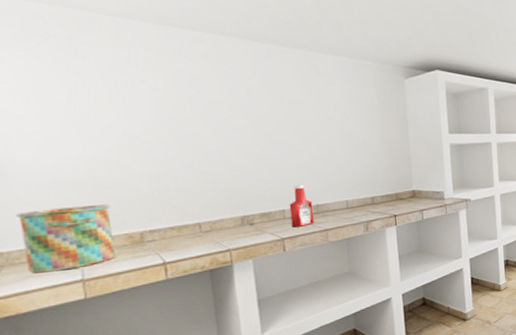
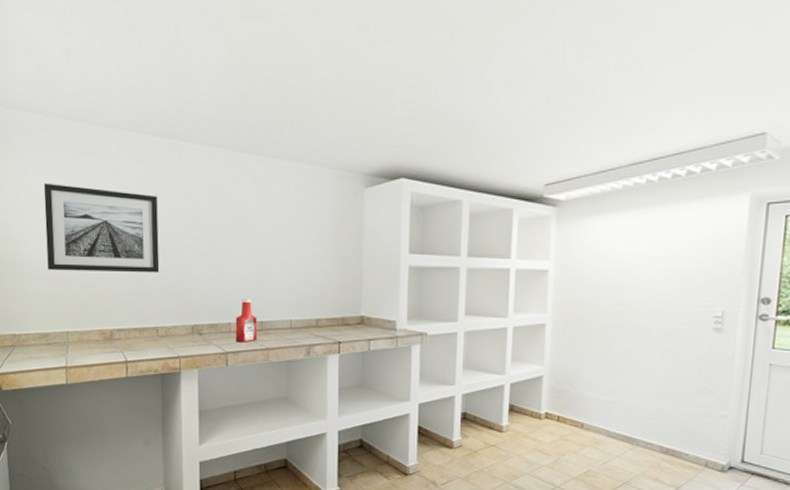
bucket: present [16,204,116,274] -> none [26,301,91,356]
wall art: none [29,76,197,174] -> present [43,183,160,273]

